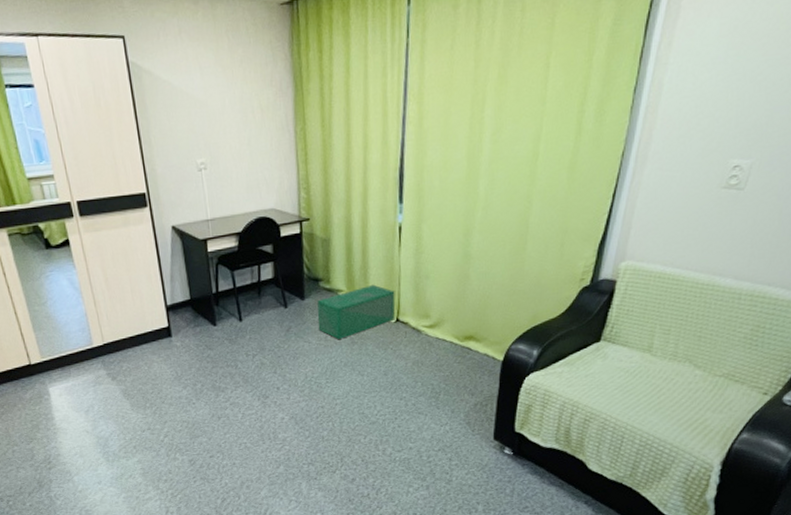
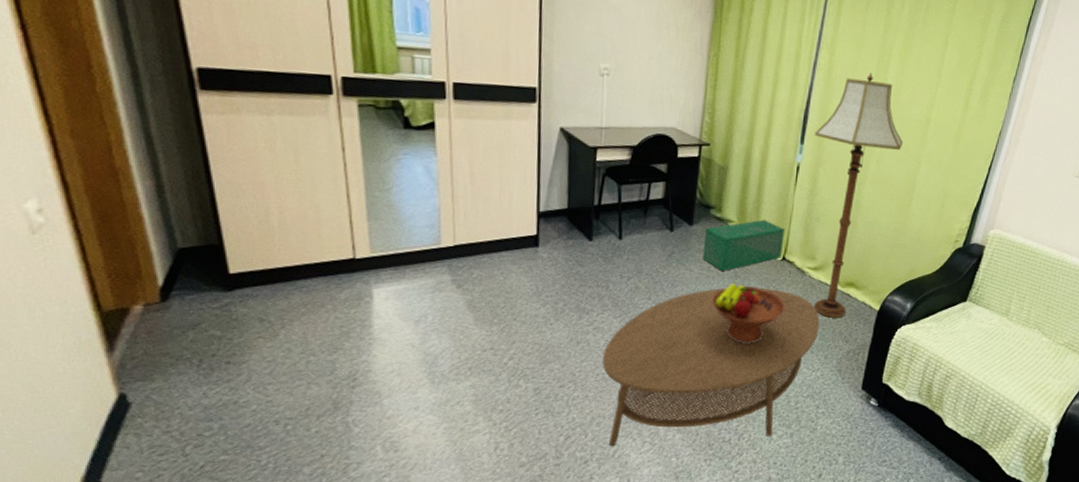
coffee table: none [242,351,443,506] -> present [602,288,820,447]
fruit bowl: none [333,348,406,405] -> present [712,282,786,343]
floor lamp: none [413,115,510,373] -> present [813,73,904,318]

